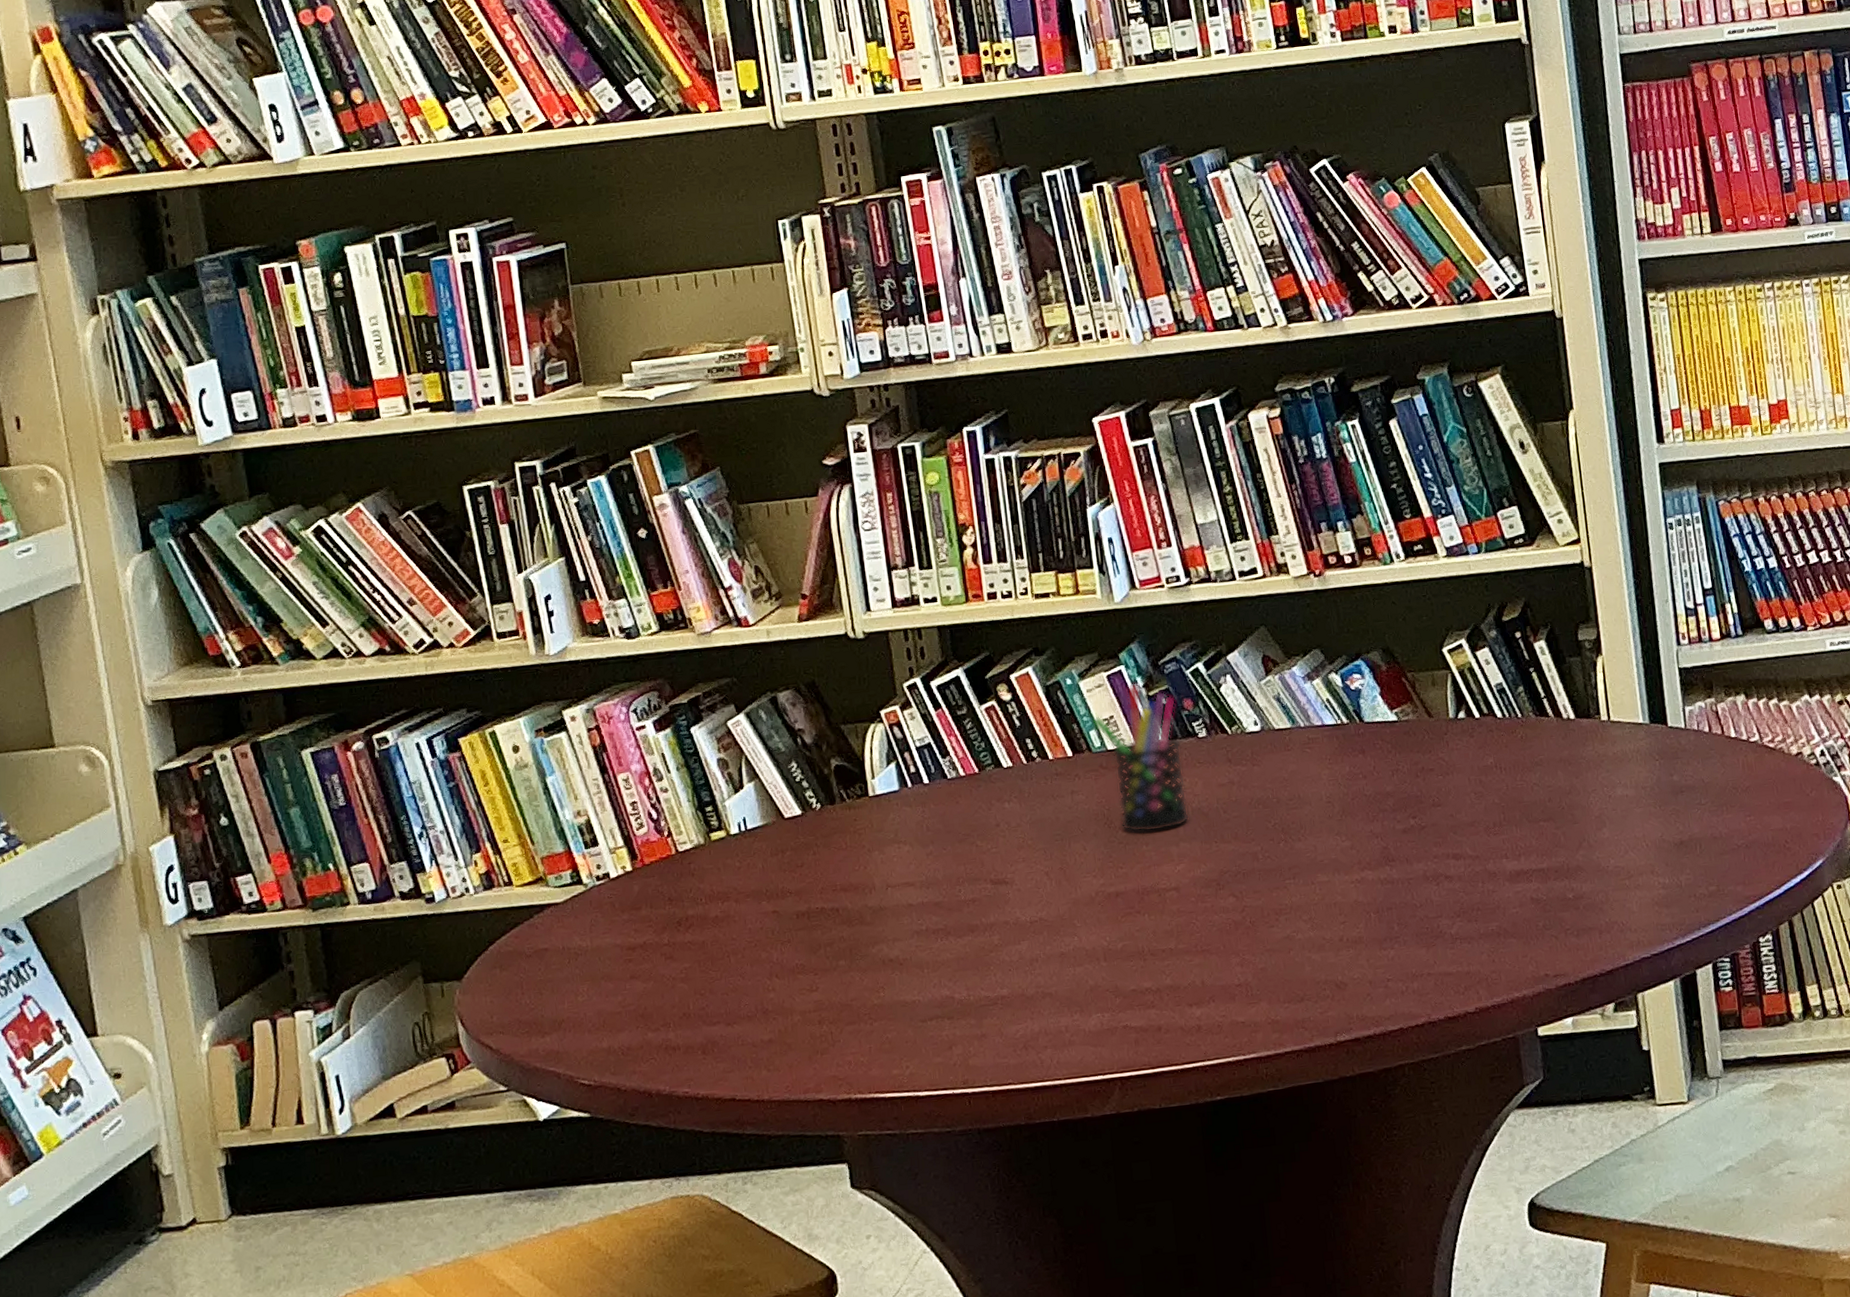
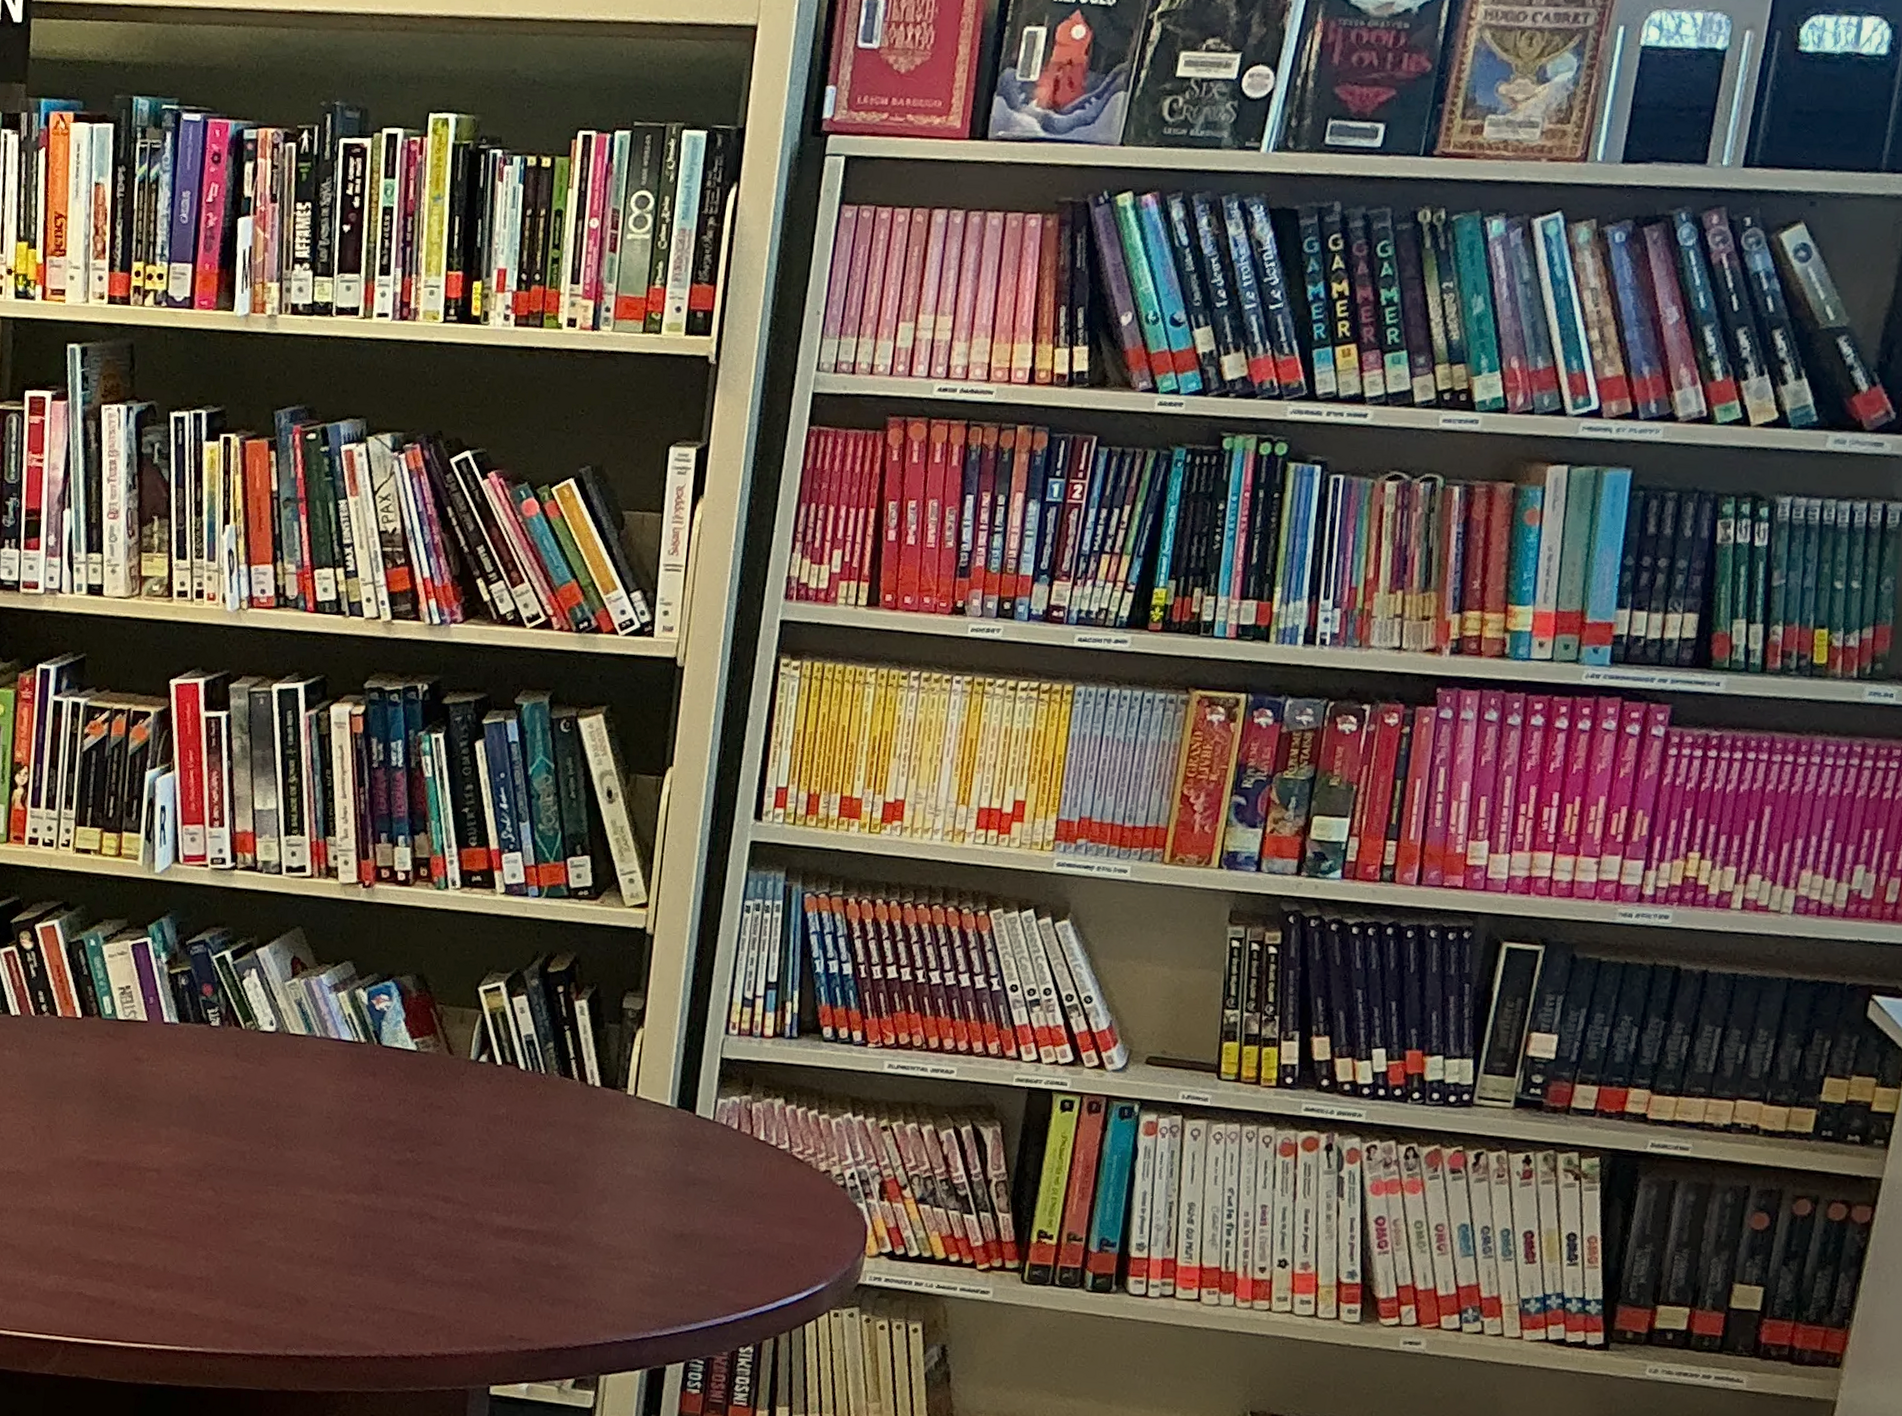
pen holder: present [1092,684,1190,833] -> none [107,958,196,1111]

